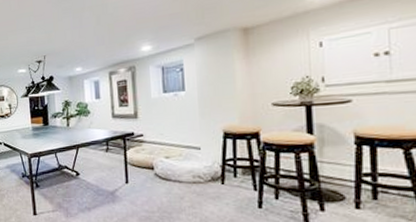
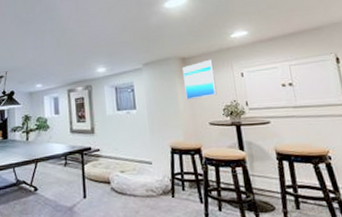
wall art: none [242,27,285,78] -> present [182,59,217,100]

